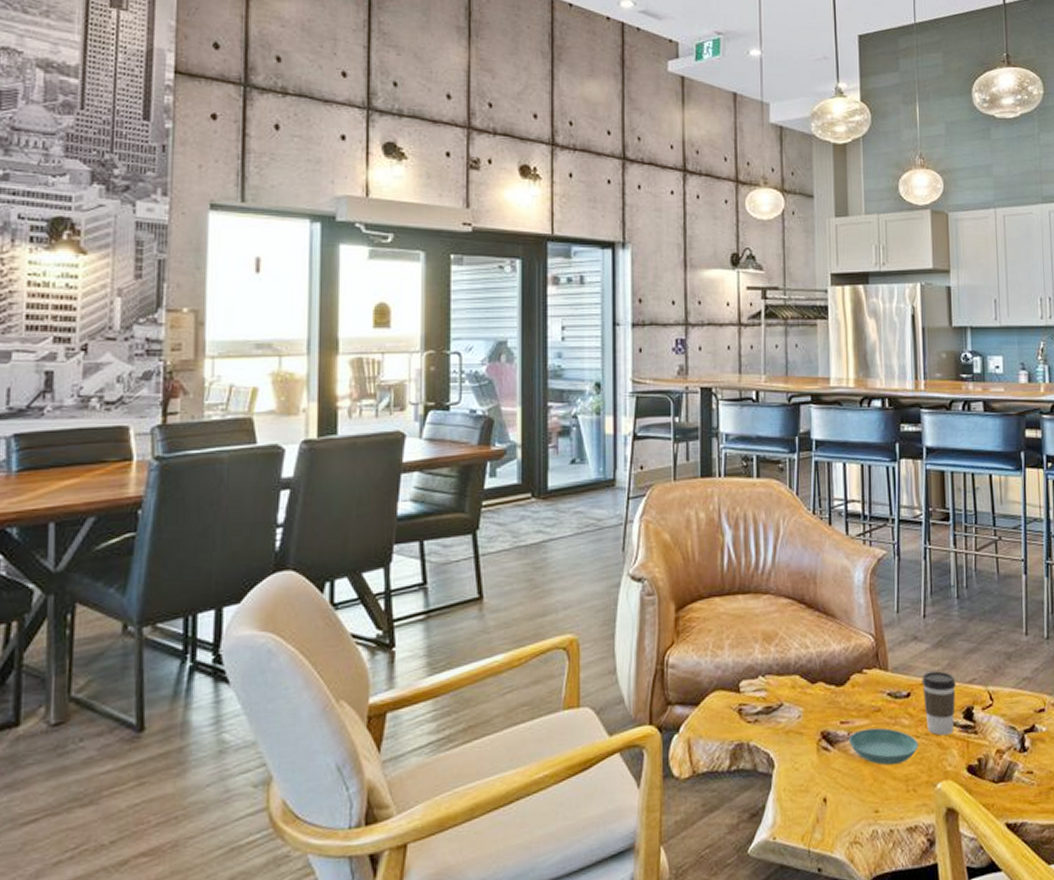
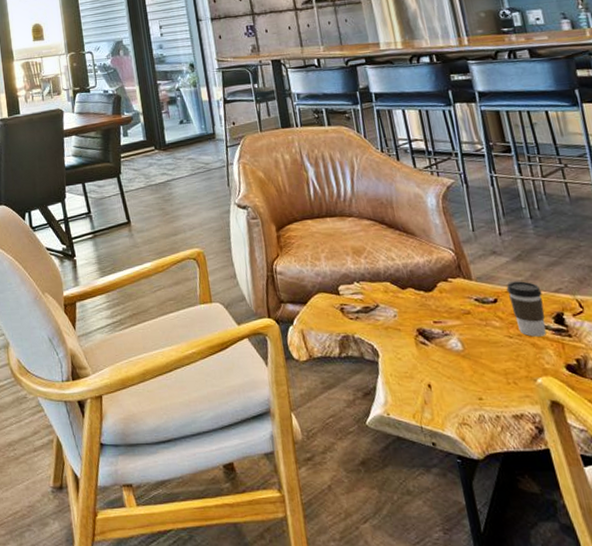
saucer: present [848,727,918,766] -> none [443,328,513,361]

